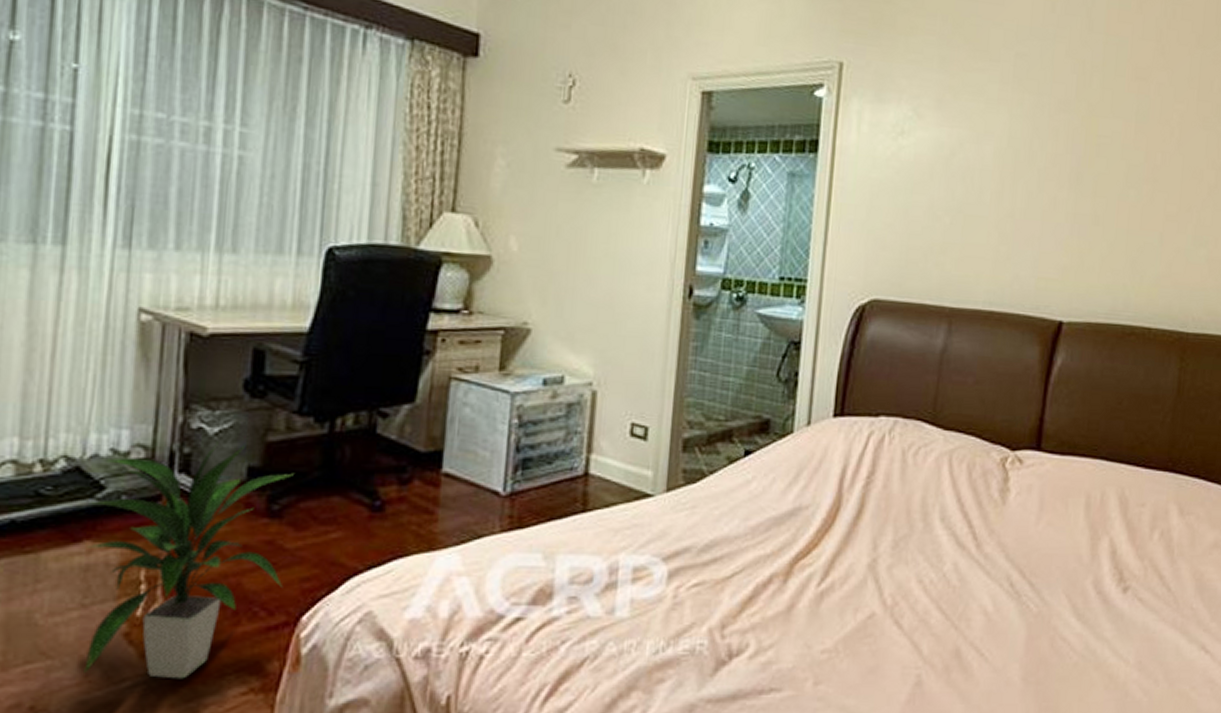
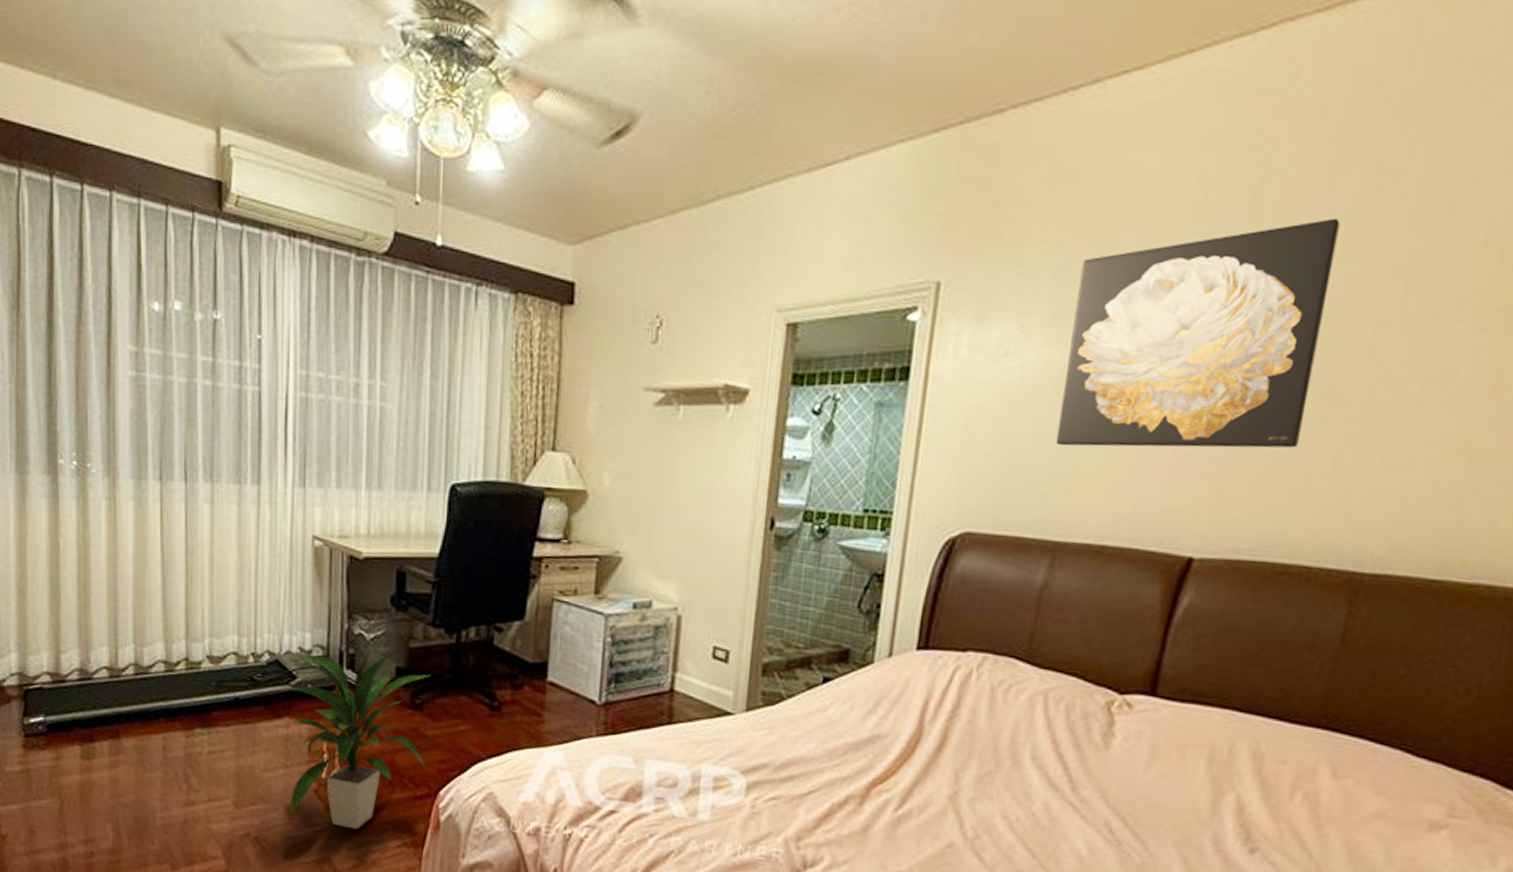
wall art: none [947,35,1150,225] -> present [1056,218,1340,448]

